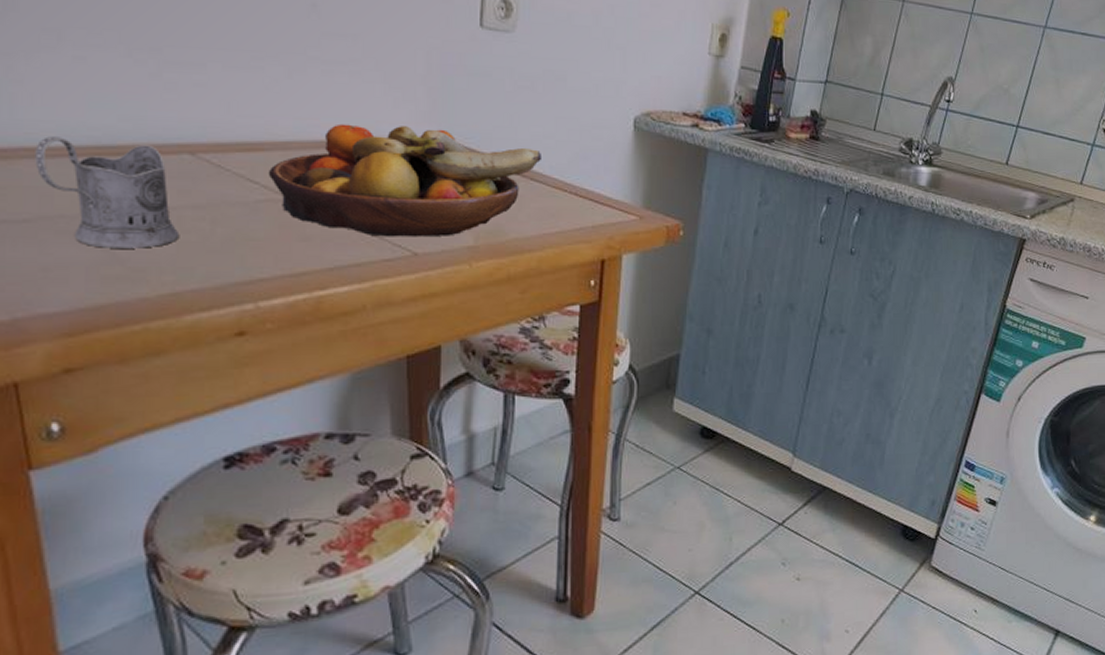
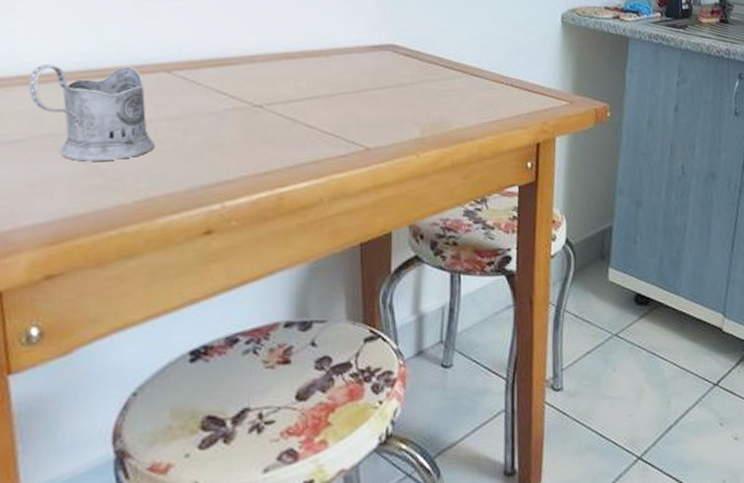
fruit bowl: present [268,123,543,237] -> none [235,35,481,135]

